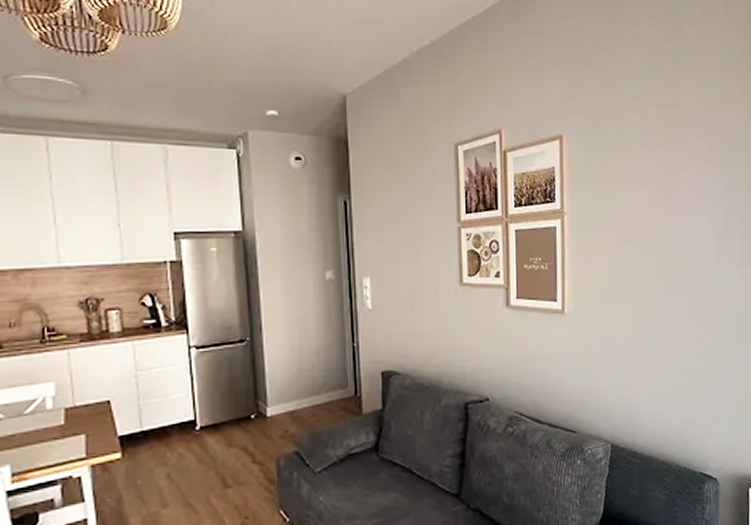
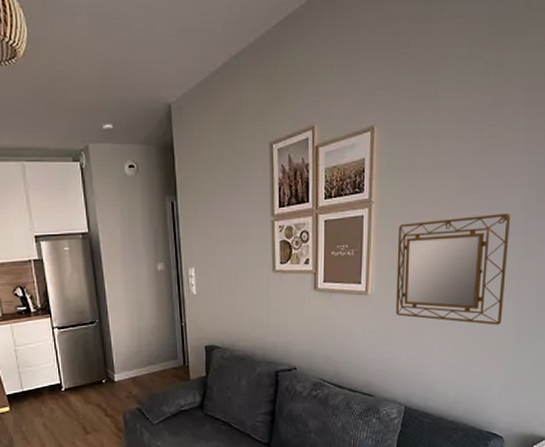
home mirror: none [592,231,704,350] -> present [396,212,510,325]

